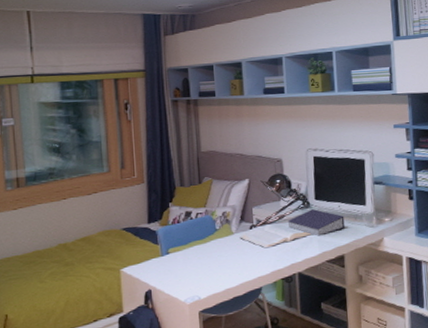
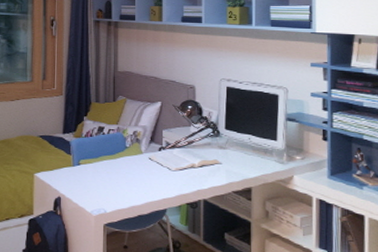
book: present [287,209,345,236] -> none [196,139,254,166]

